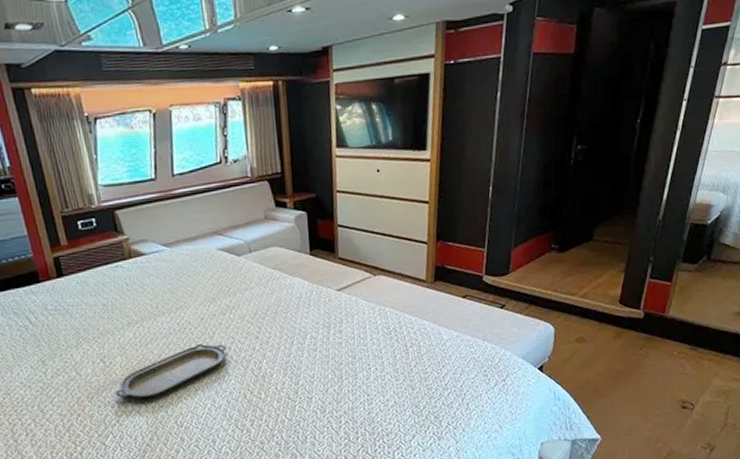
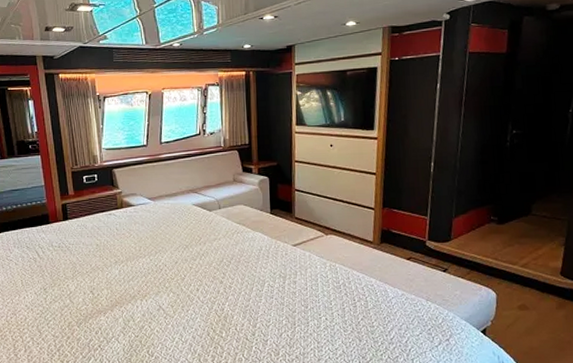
serving tray: present [116,343,227,399] -> none [100,283,195,327]

